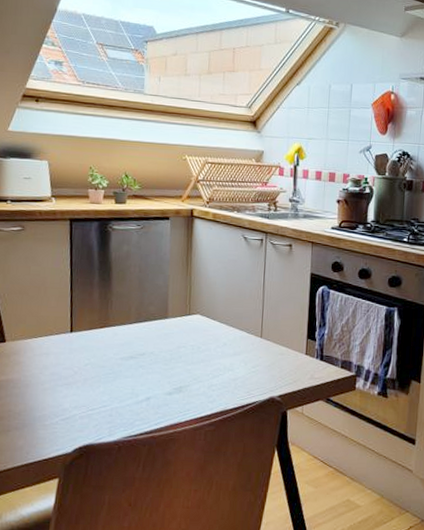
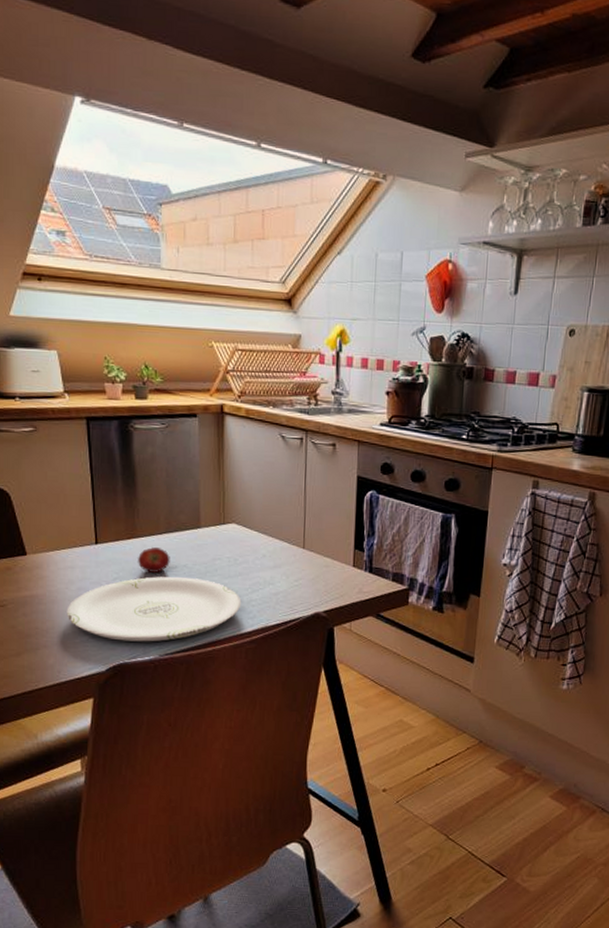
plate: none [39,362,203,424] -> present [66,576,242,642]
fruit: none [109,336,139,359] -> present [138,547,170,573]

